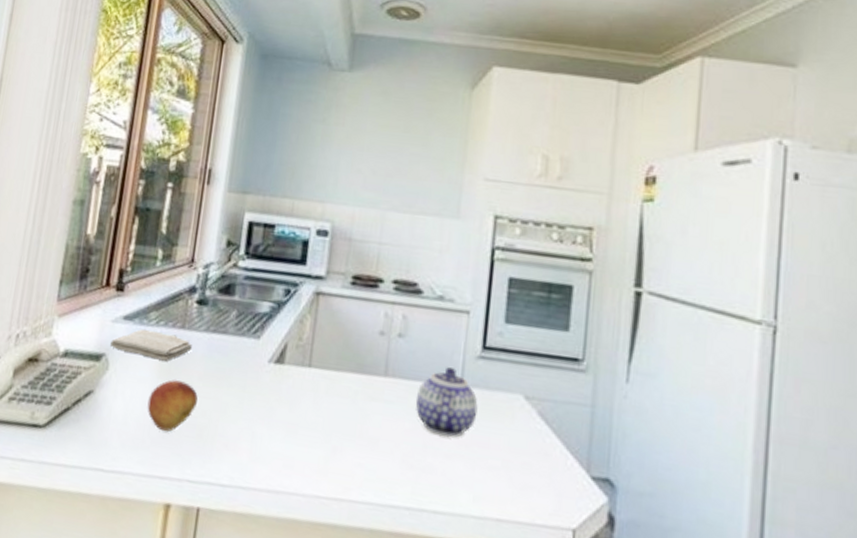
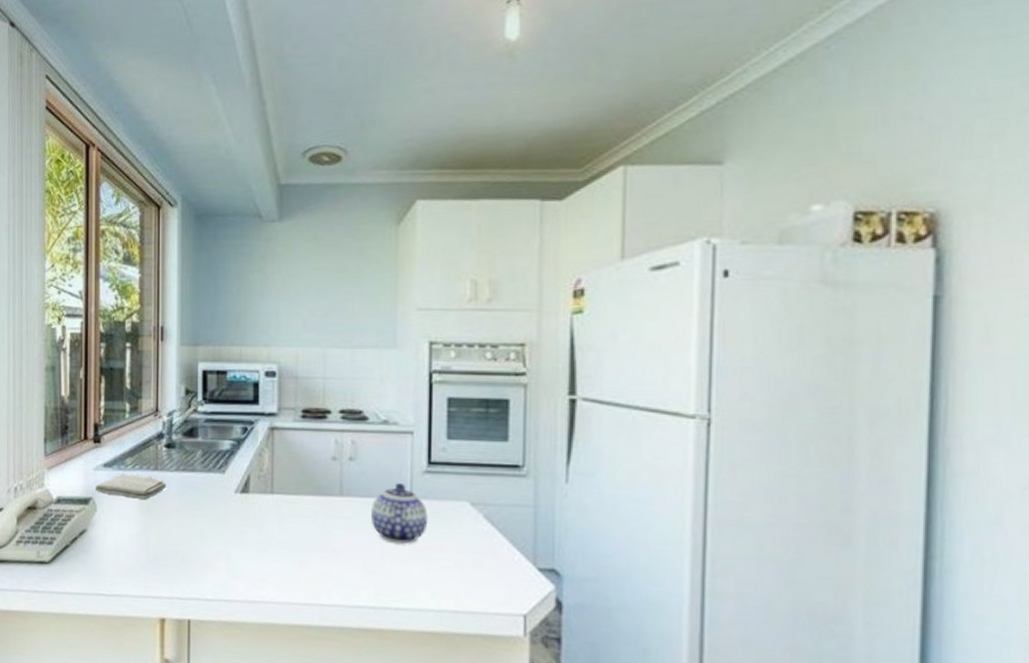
fruit: present [147,379,198,432] -> none [134,514,177,559]

